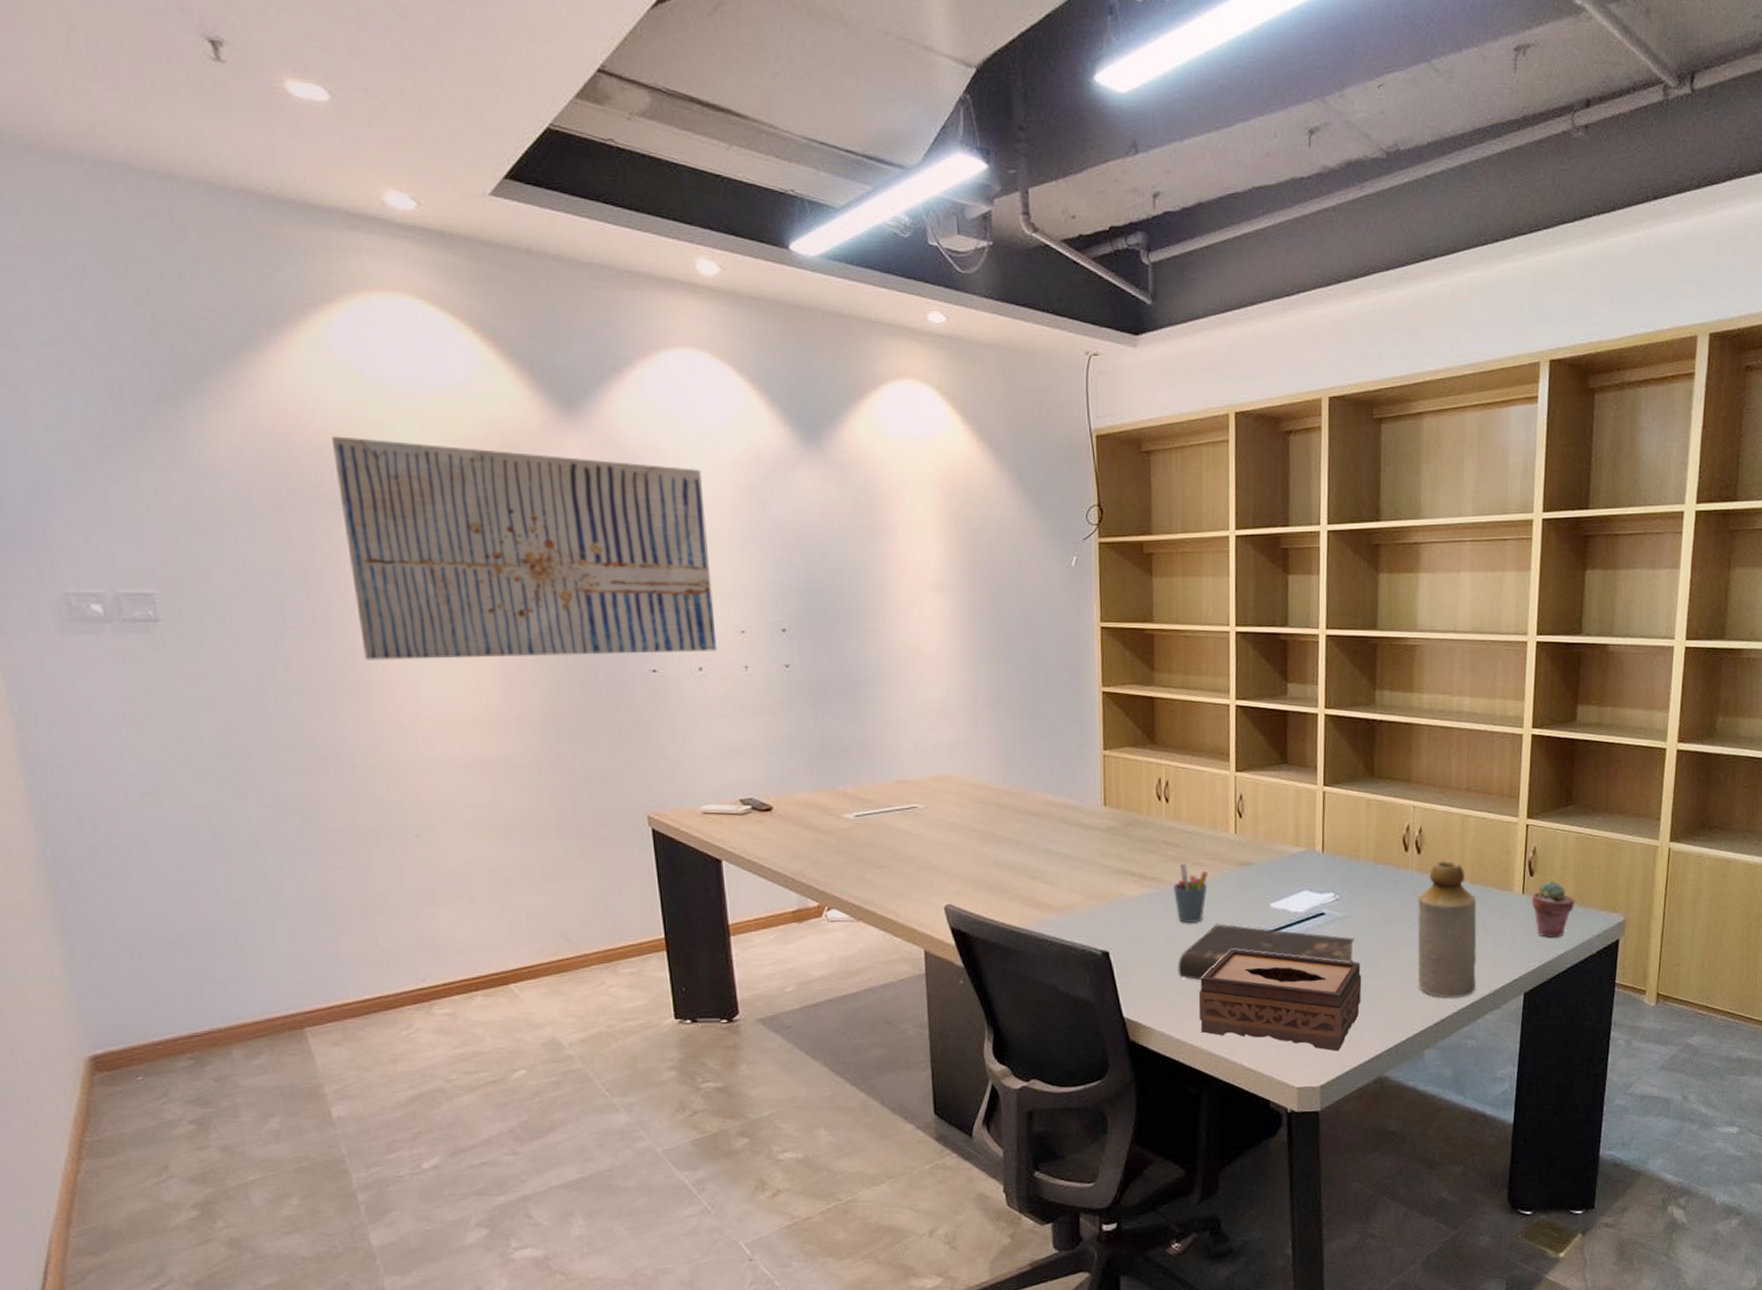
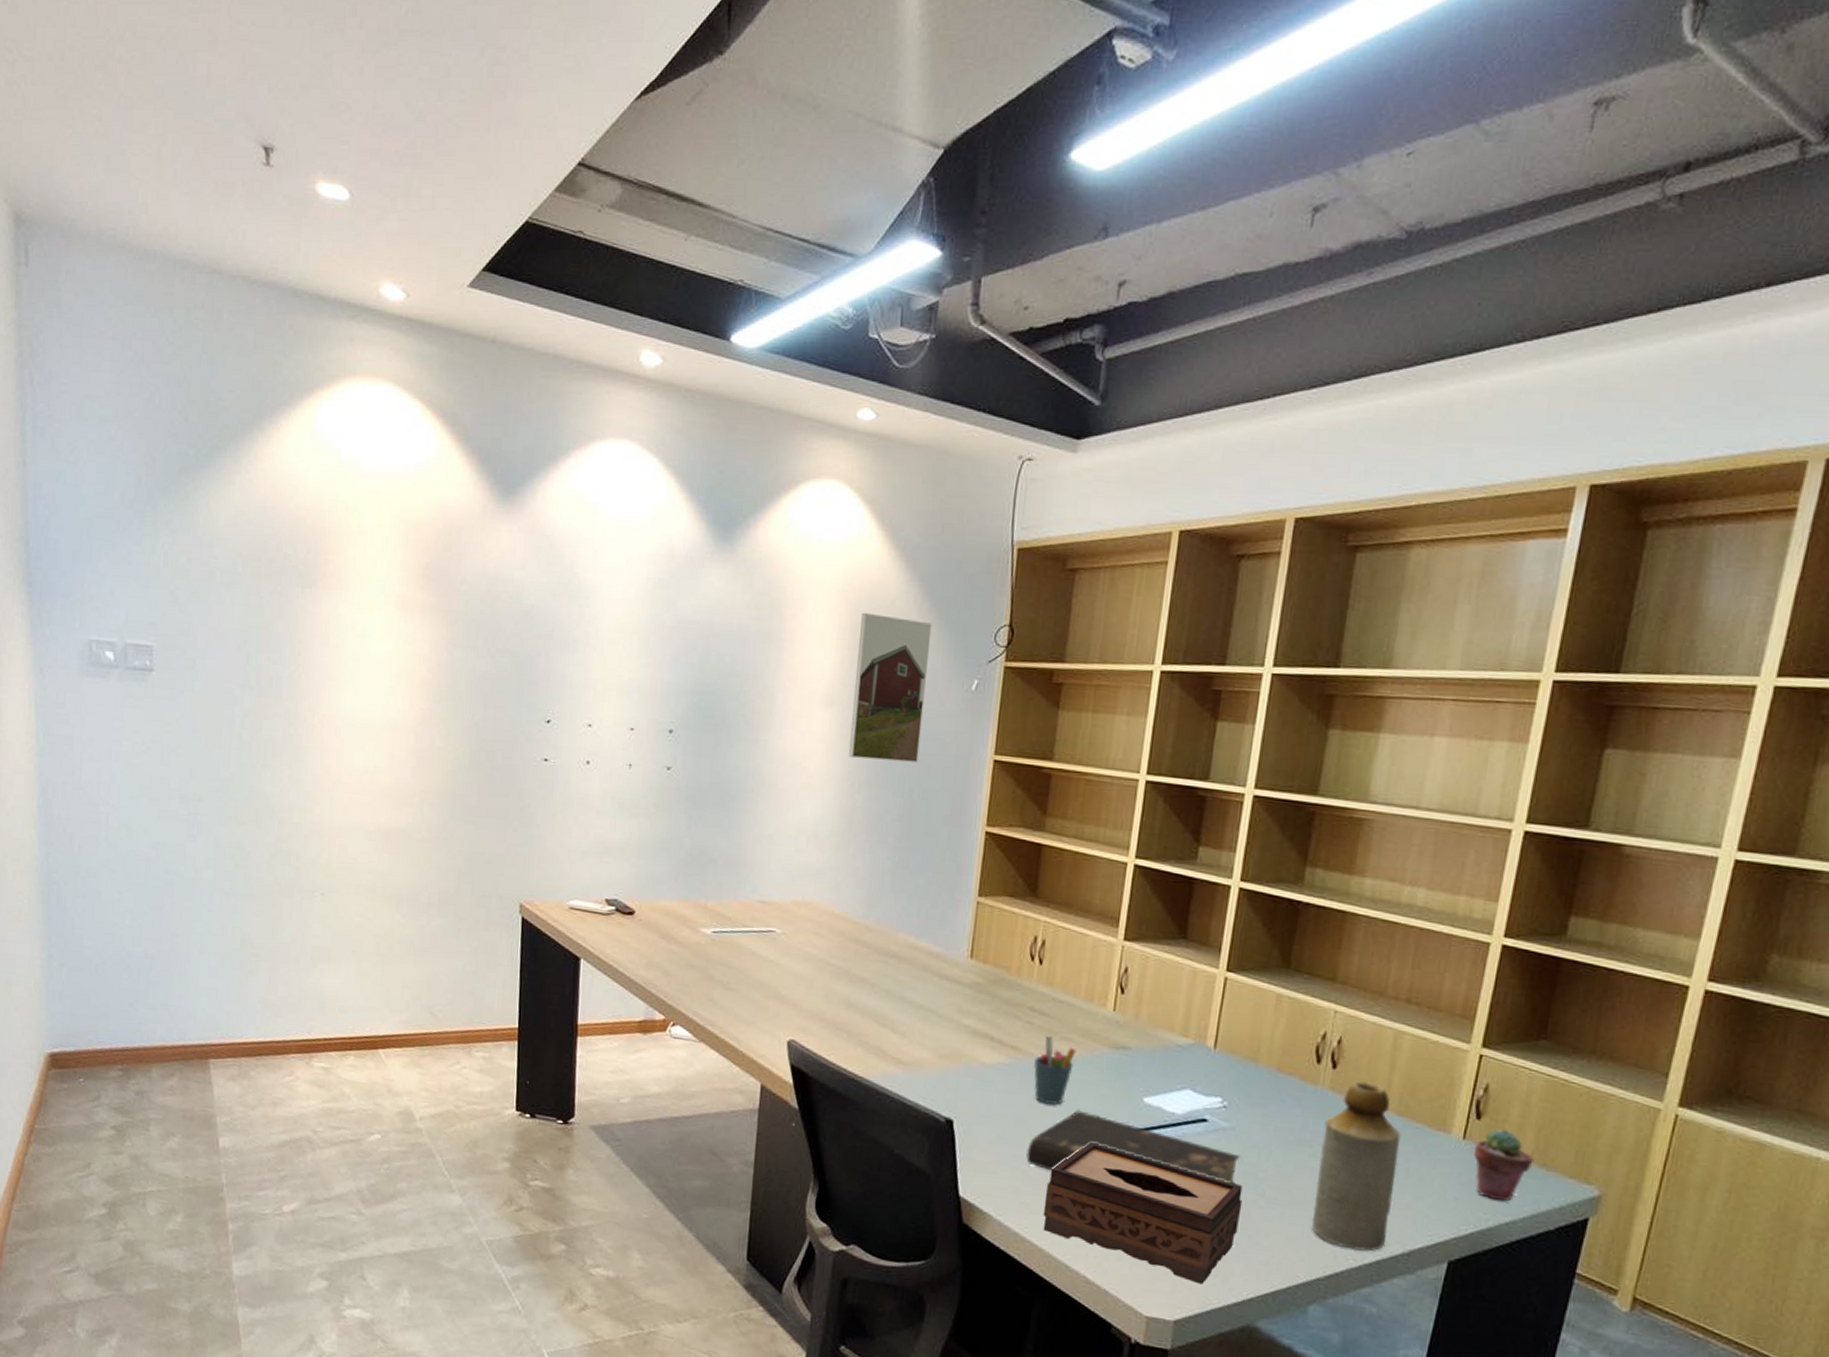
wall art: present [332,436,717,660] -> none [304,511,616,746]
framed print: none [959,502,1031,638] -> present [848,612,932,762]

